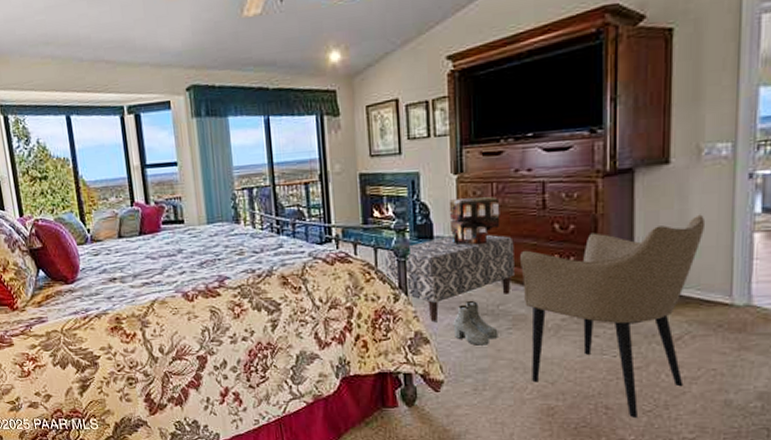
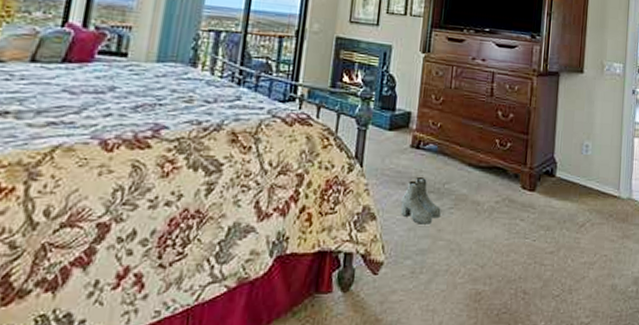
bench: present [384,234,514,321] -> none [343,110,465,196]
decorative box: present [448,196,500,245] -> none [411,76,457,123]
armchair: present [519,214,704,417] -> none [465,118,604,302]

